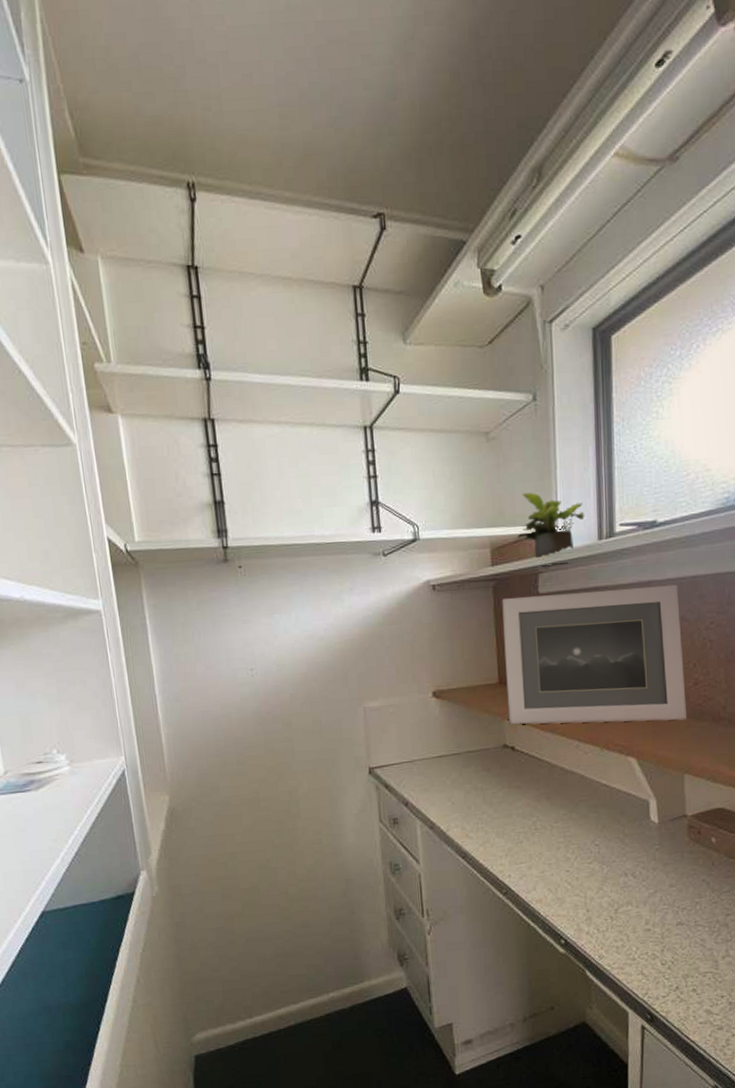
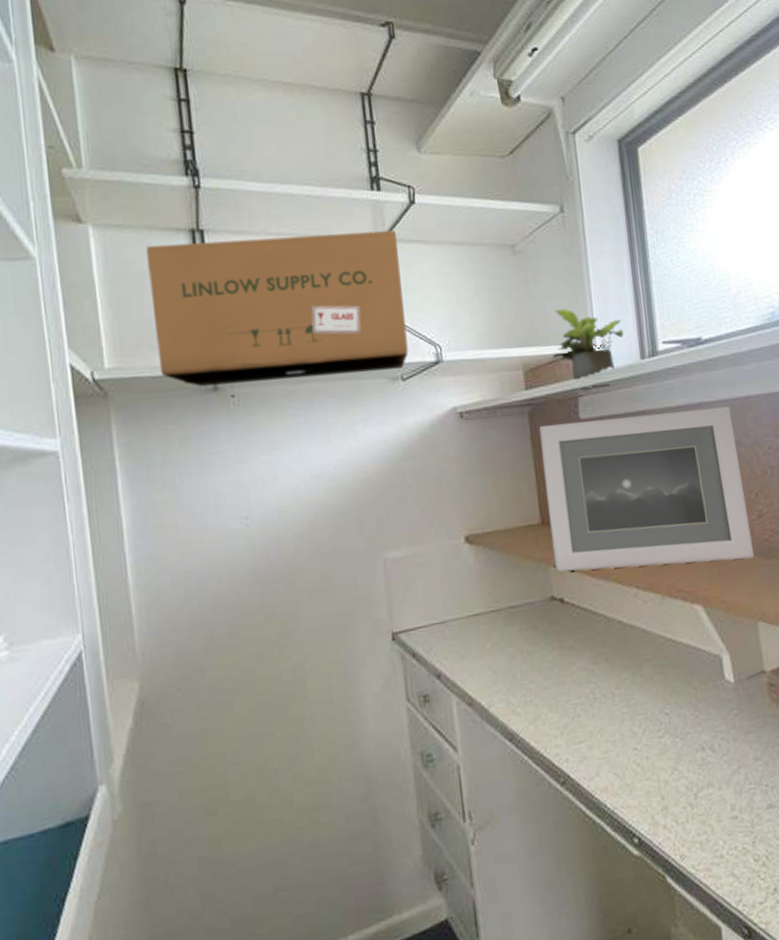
box: none [166,419,390,558] -> present [146,230,409,387]

